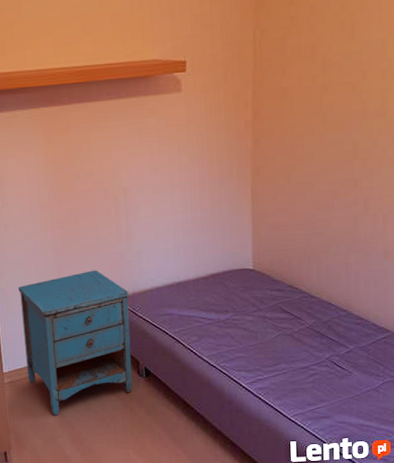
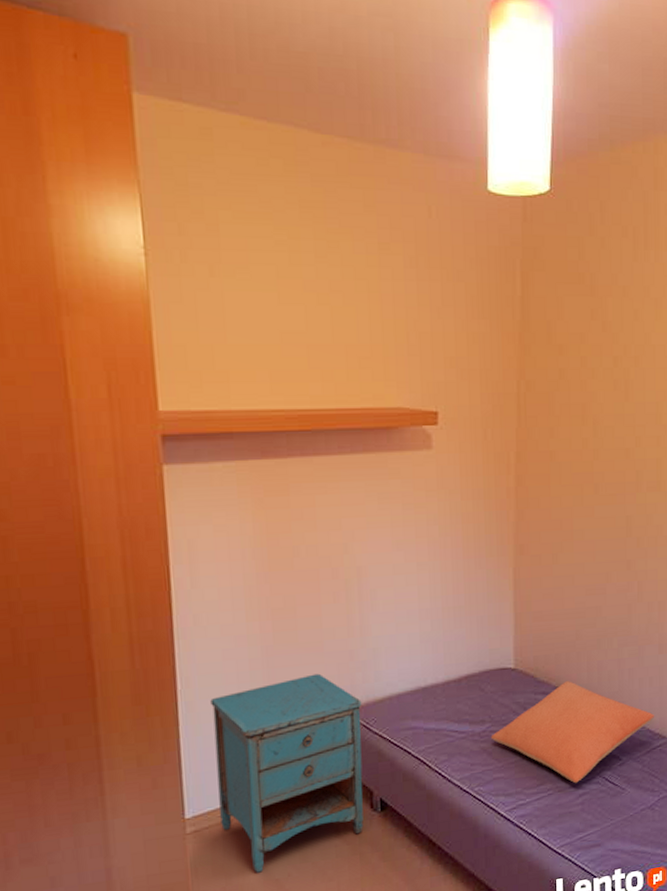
pillow: none [233,281,379,365] -> present [490,681,654,784]

